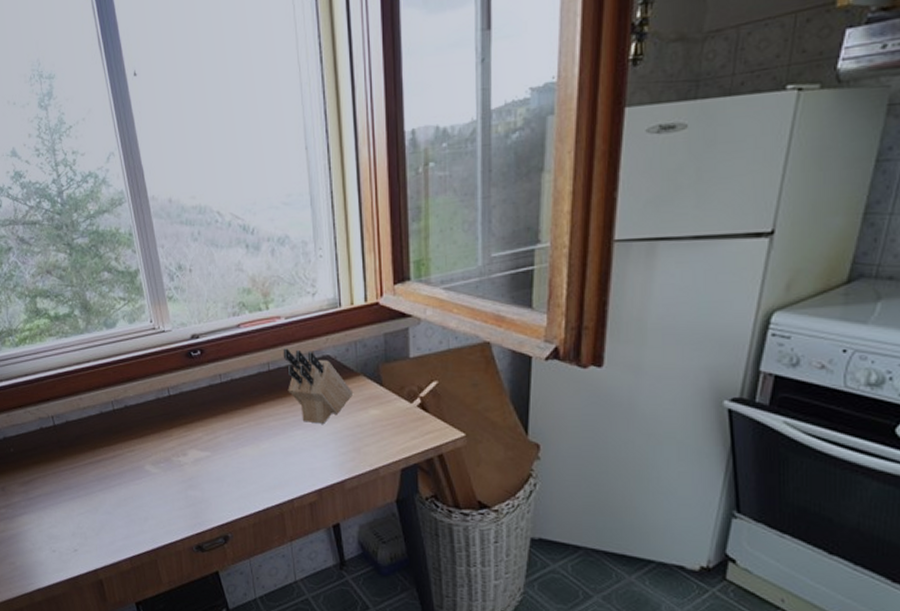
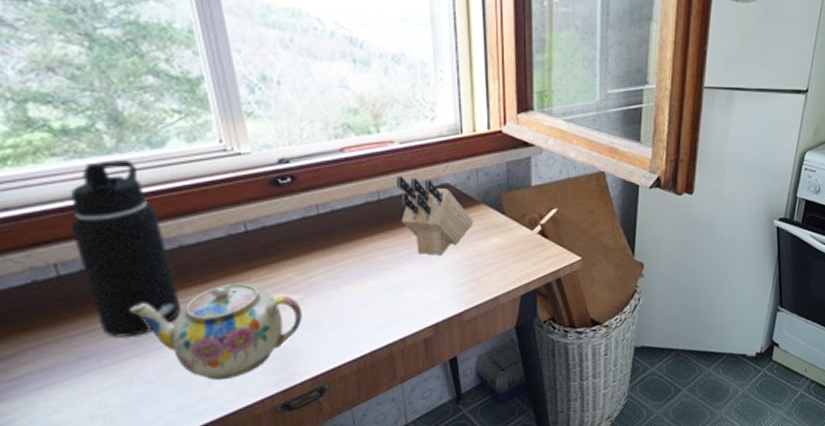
water bottle: none [60,337,126,475] -> present [70,159,180,338]
teapot: none [94,439,210,518] -> present [128,283,302,380]

